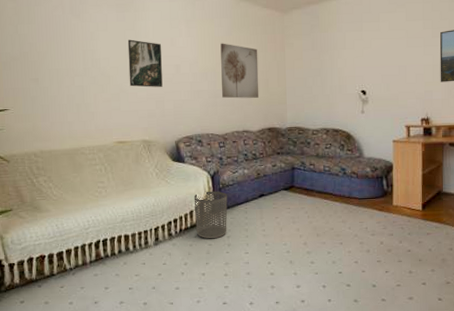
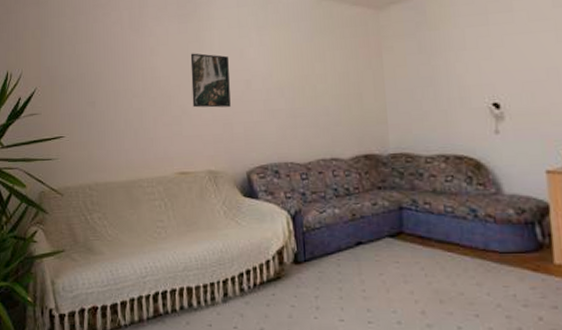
waste bin: present [193,191,228,239] -> none [270,235,315,299]
wall art: present [220,43,259,99] -> none [299,51,351,118]

